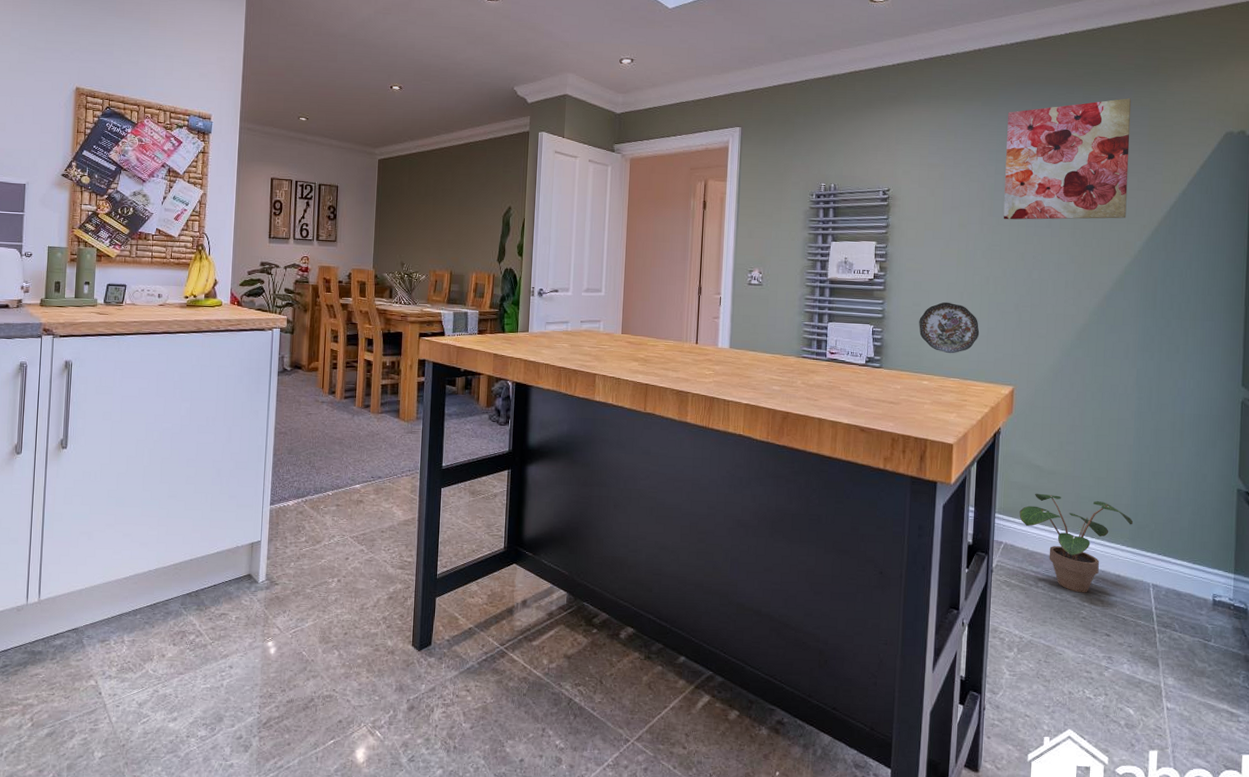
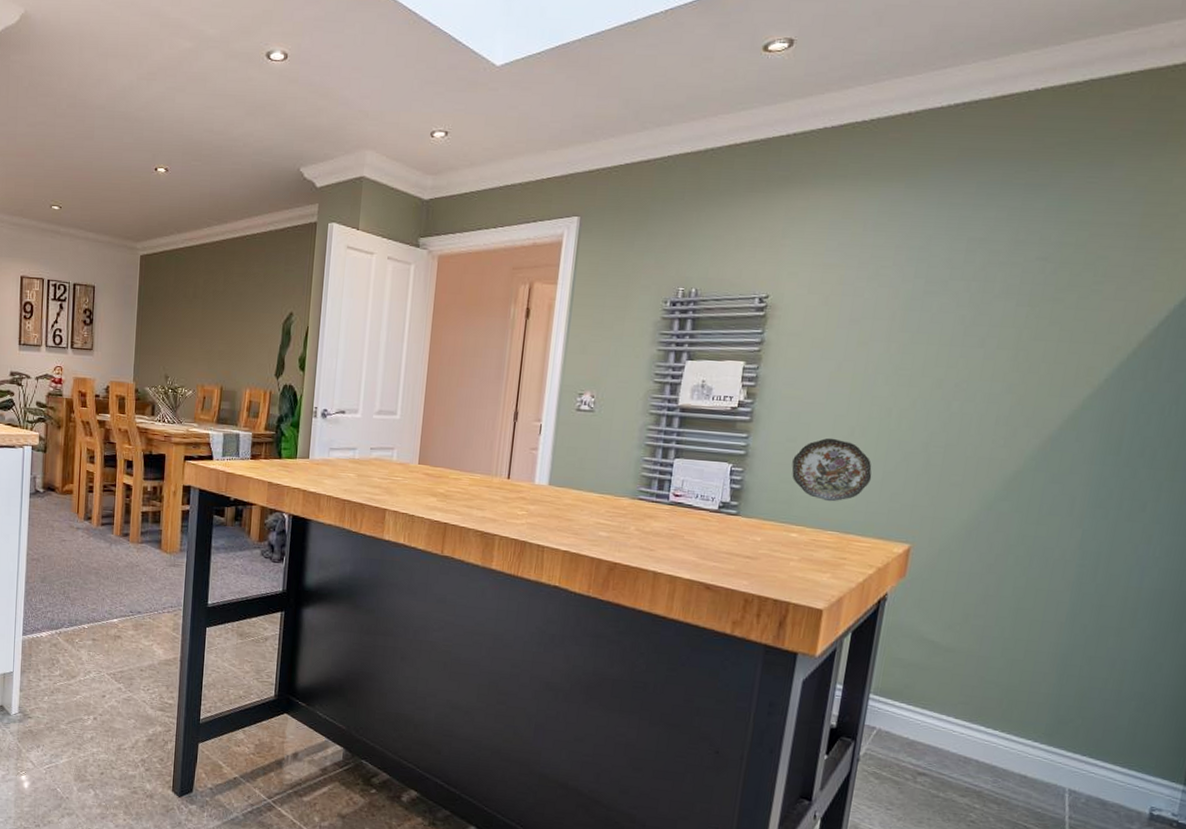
wall art: present [1003,98,1132,220] -> none [919,177,1122,338]
potted plant: present [1019,493,1134,593] -> none [900,673,1054,794]

